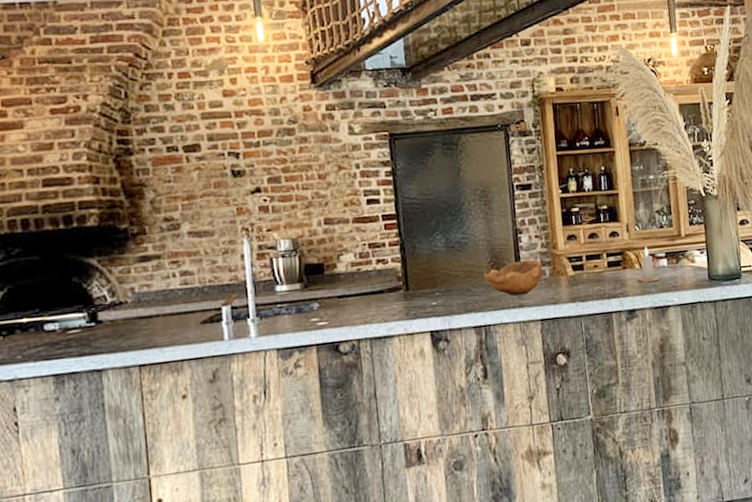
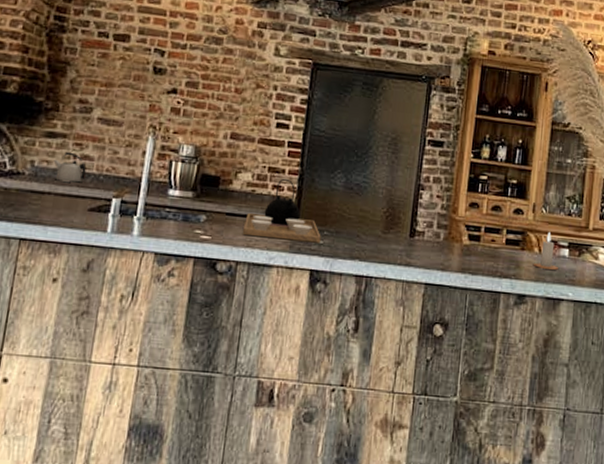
kettle: none [153,271,191,303] -> present [53,151,87,183]
tea set: none [357,251,434,314] -> present [243,178,321,243]
wooden bowl: present [483,259,543,296] -> none [376,217,438,254]

